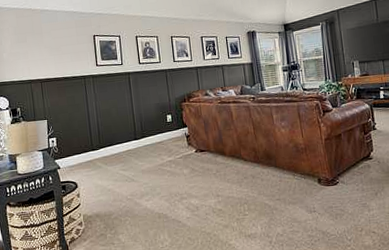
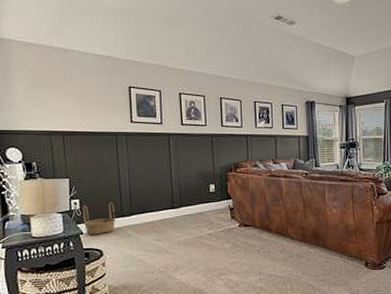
basket: none [59,138,87,169] -> present [83,202,116,235]

